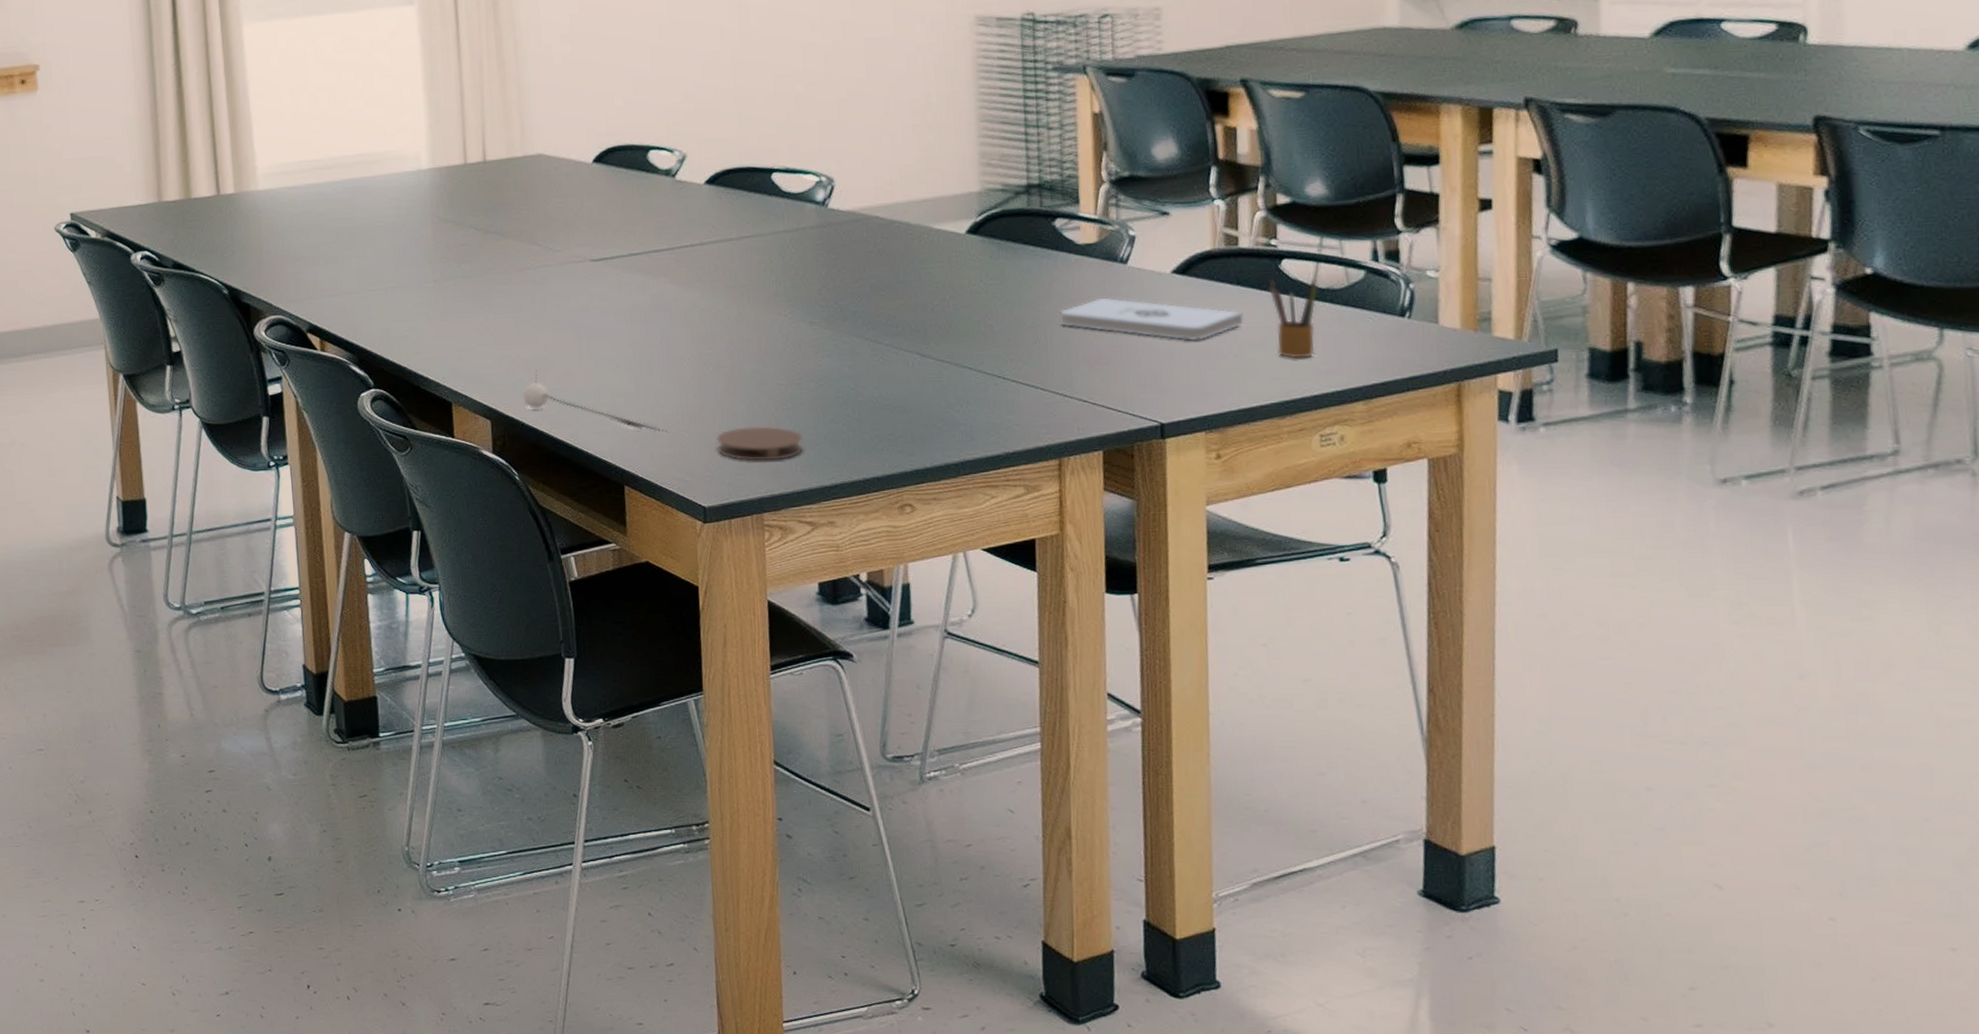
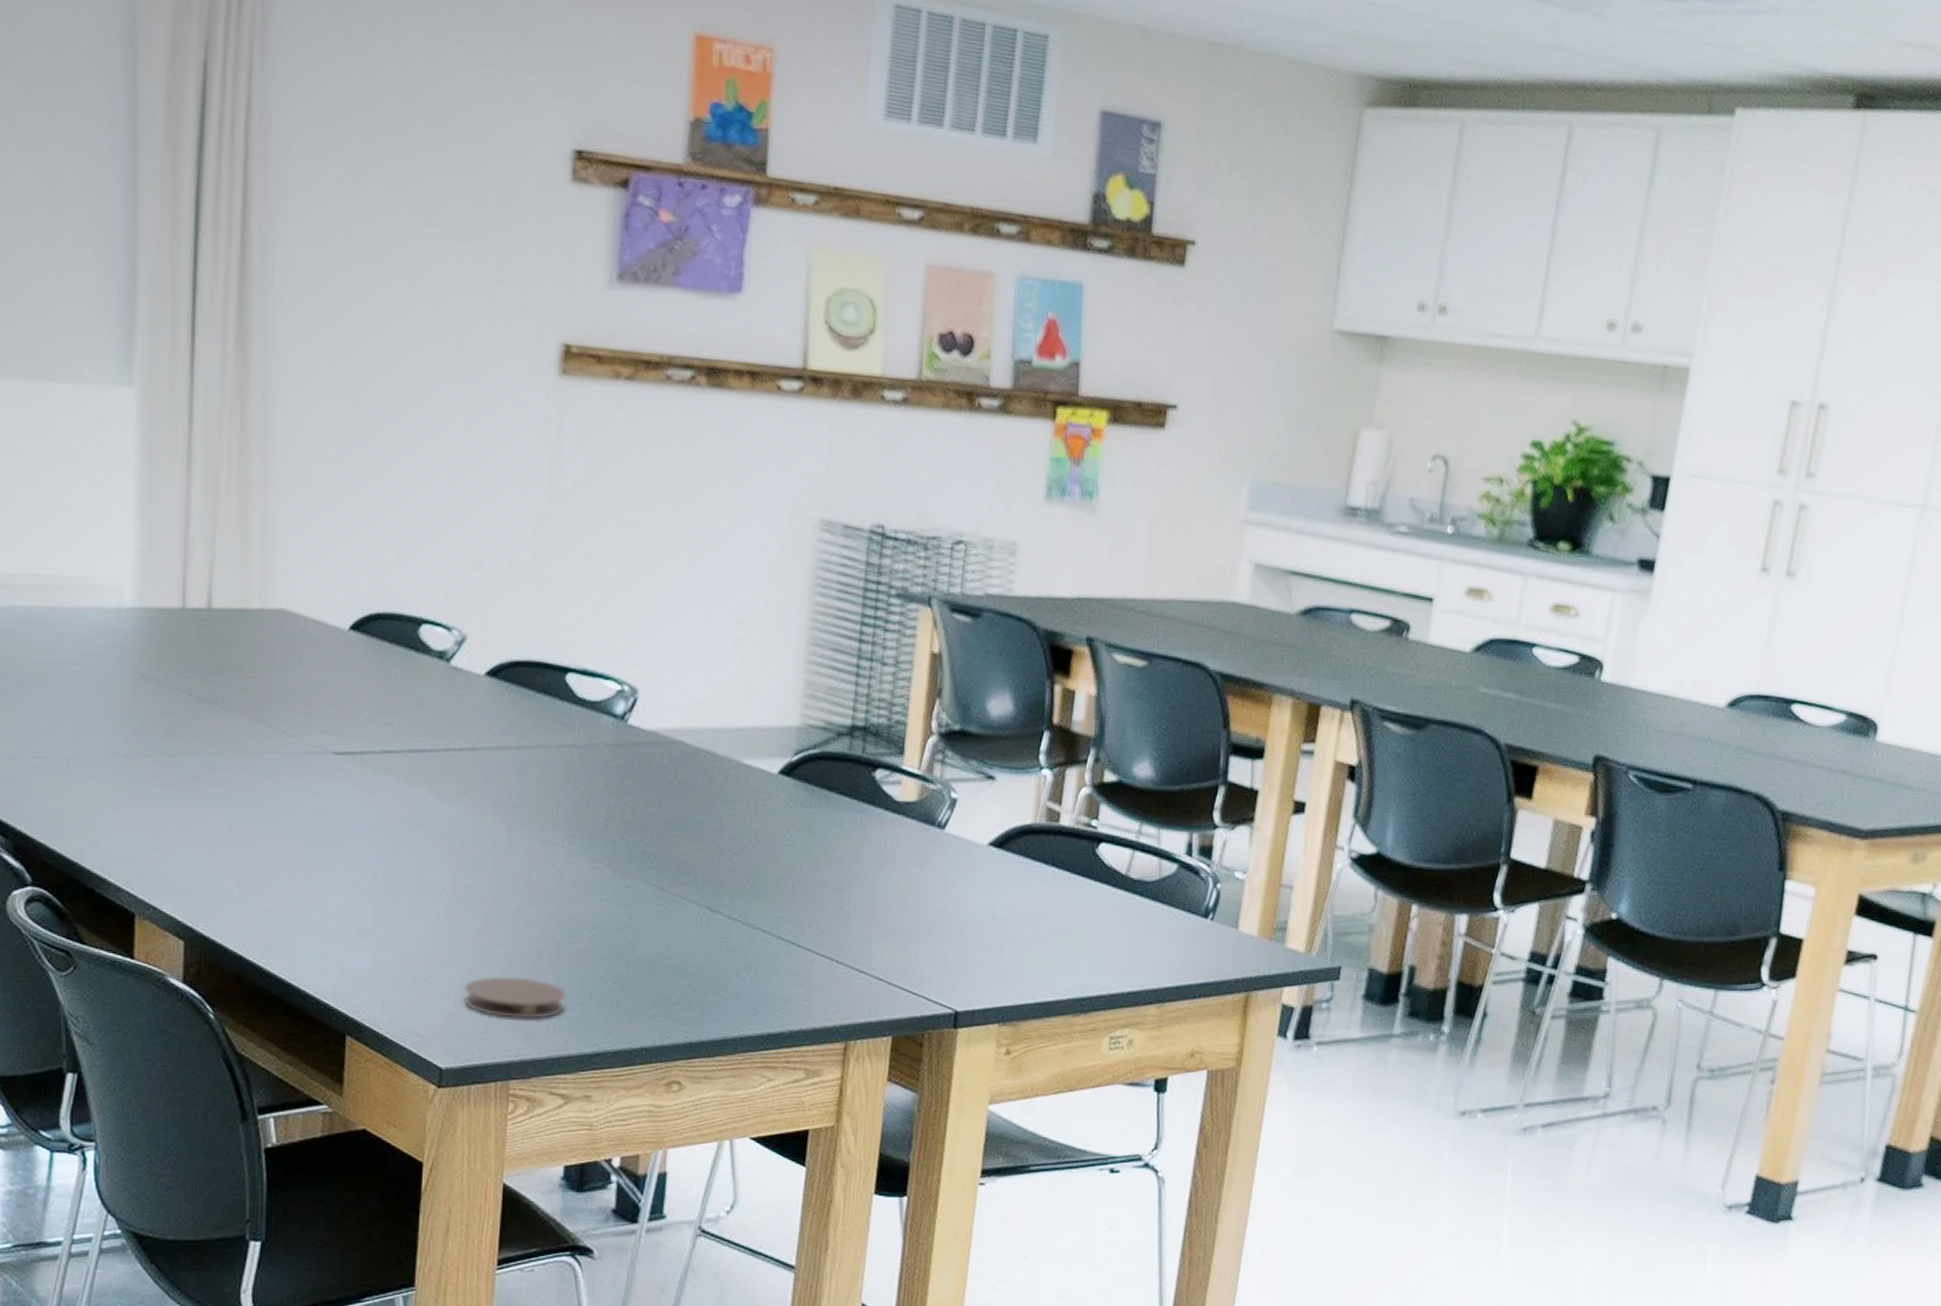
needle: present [521,370,668,433] -> none [227,883,406,975]
notepad: present [1059,297,1244,341] -> none [866,864,1055,923]
pencil box: present [1269,278,1318,359] -> none [1082,862,1130,953]

